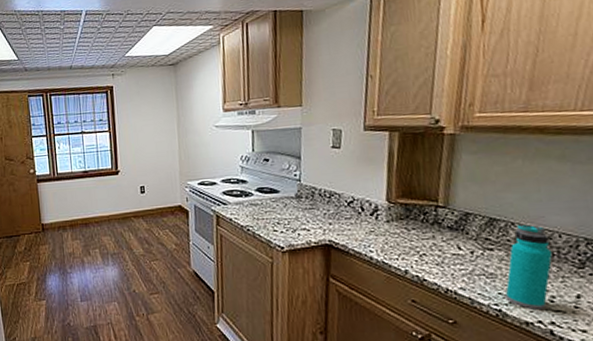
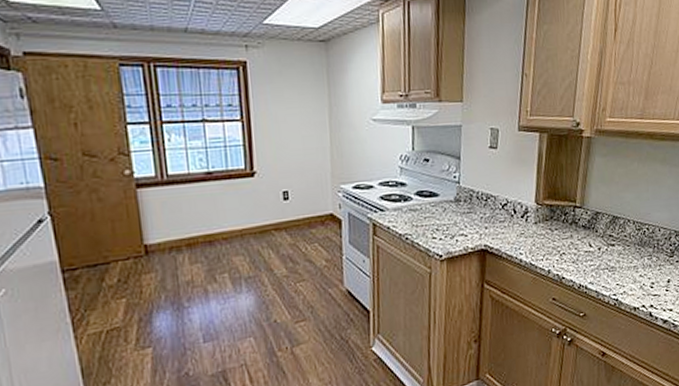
water bottle: present [505,224,553,309] -> none [622,221,654,296]

